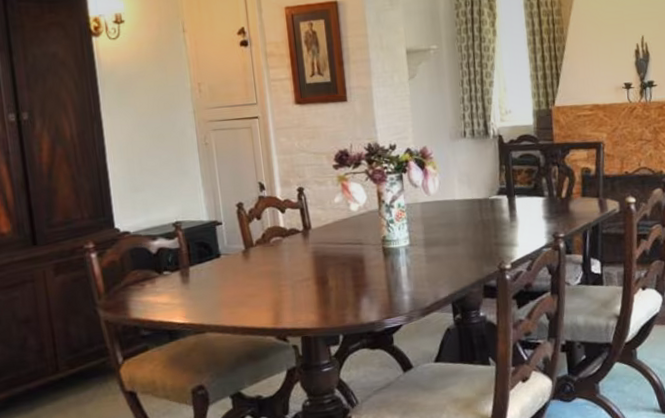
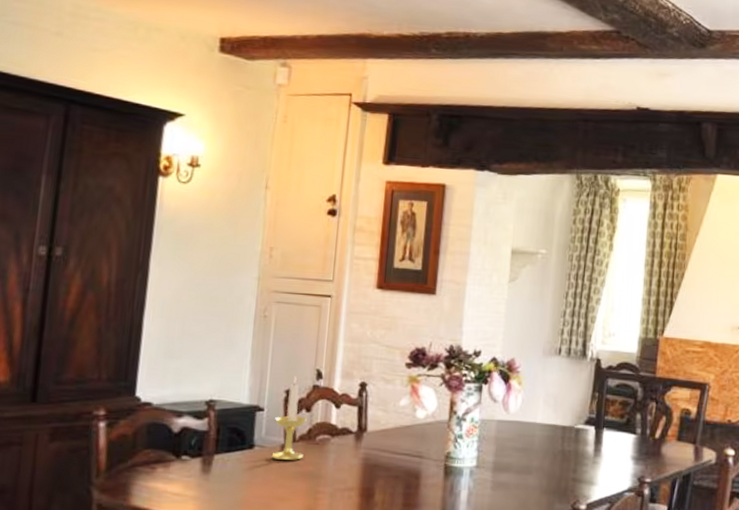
candlestick: none [232,191,263,264] -> present [271,376,308,460]

